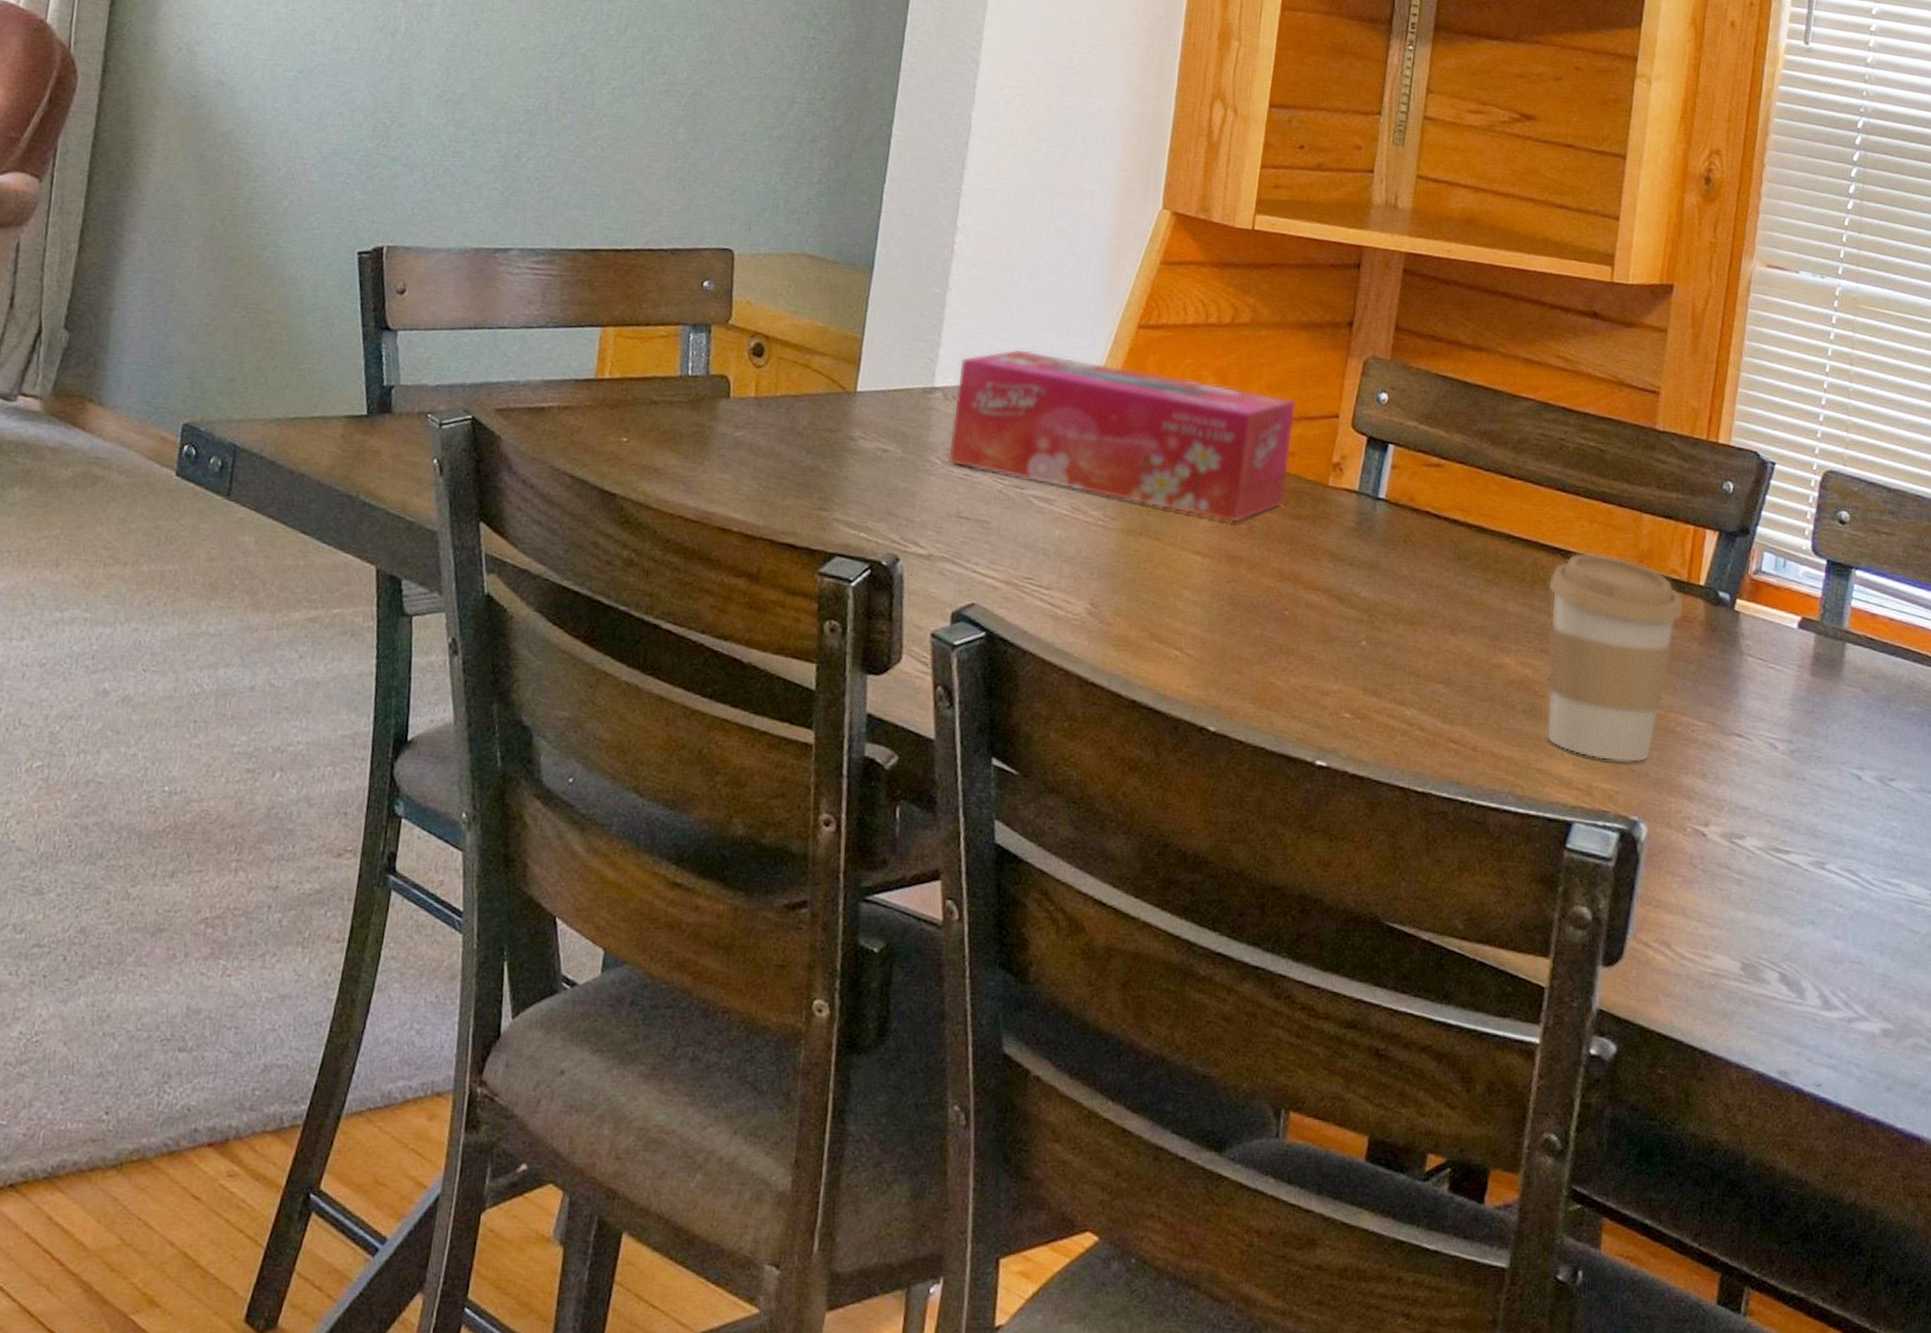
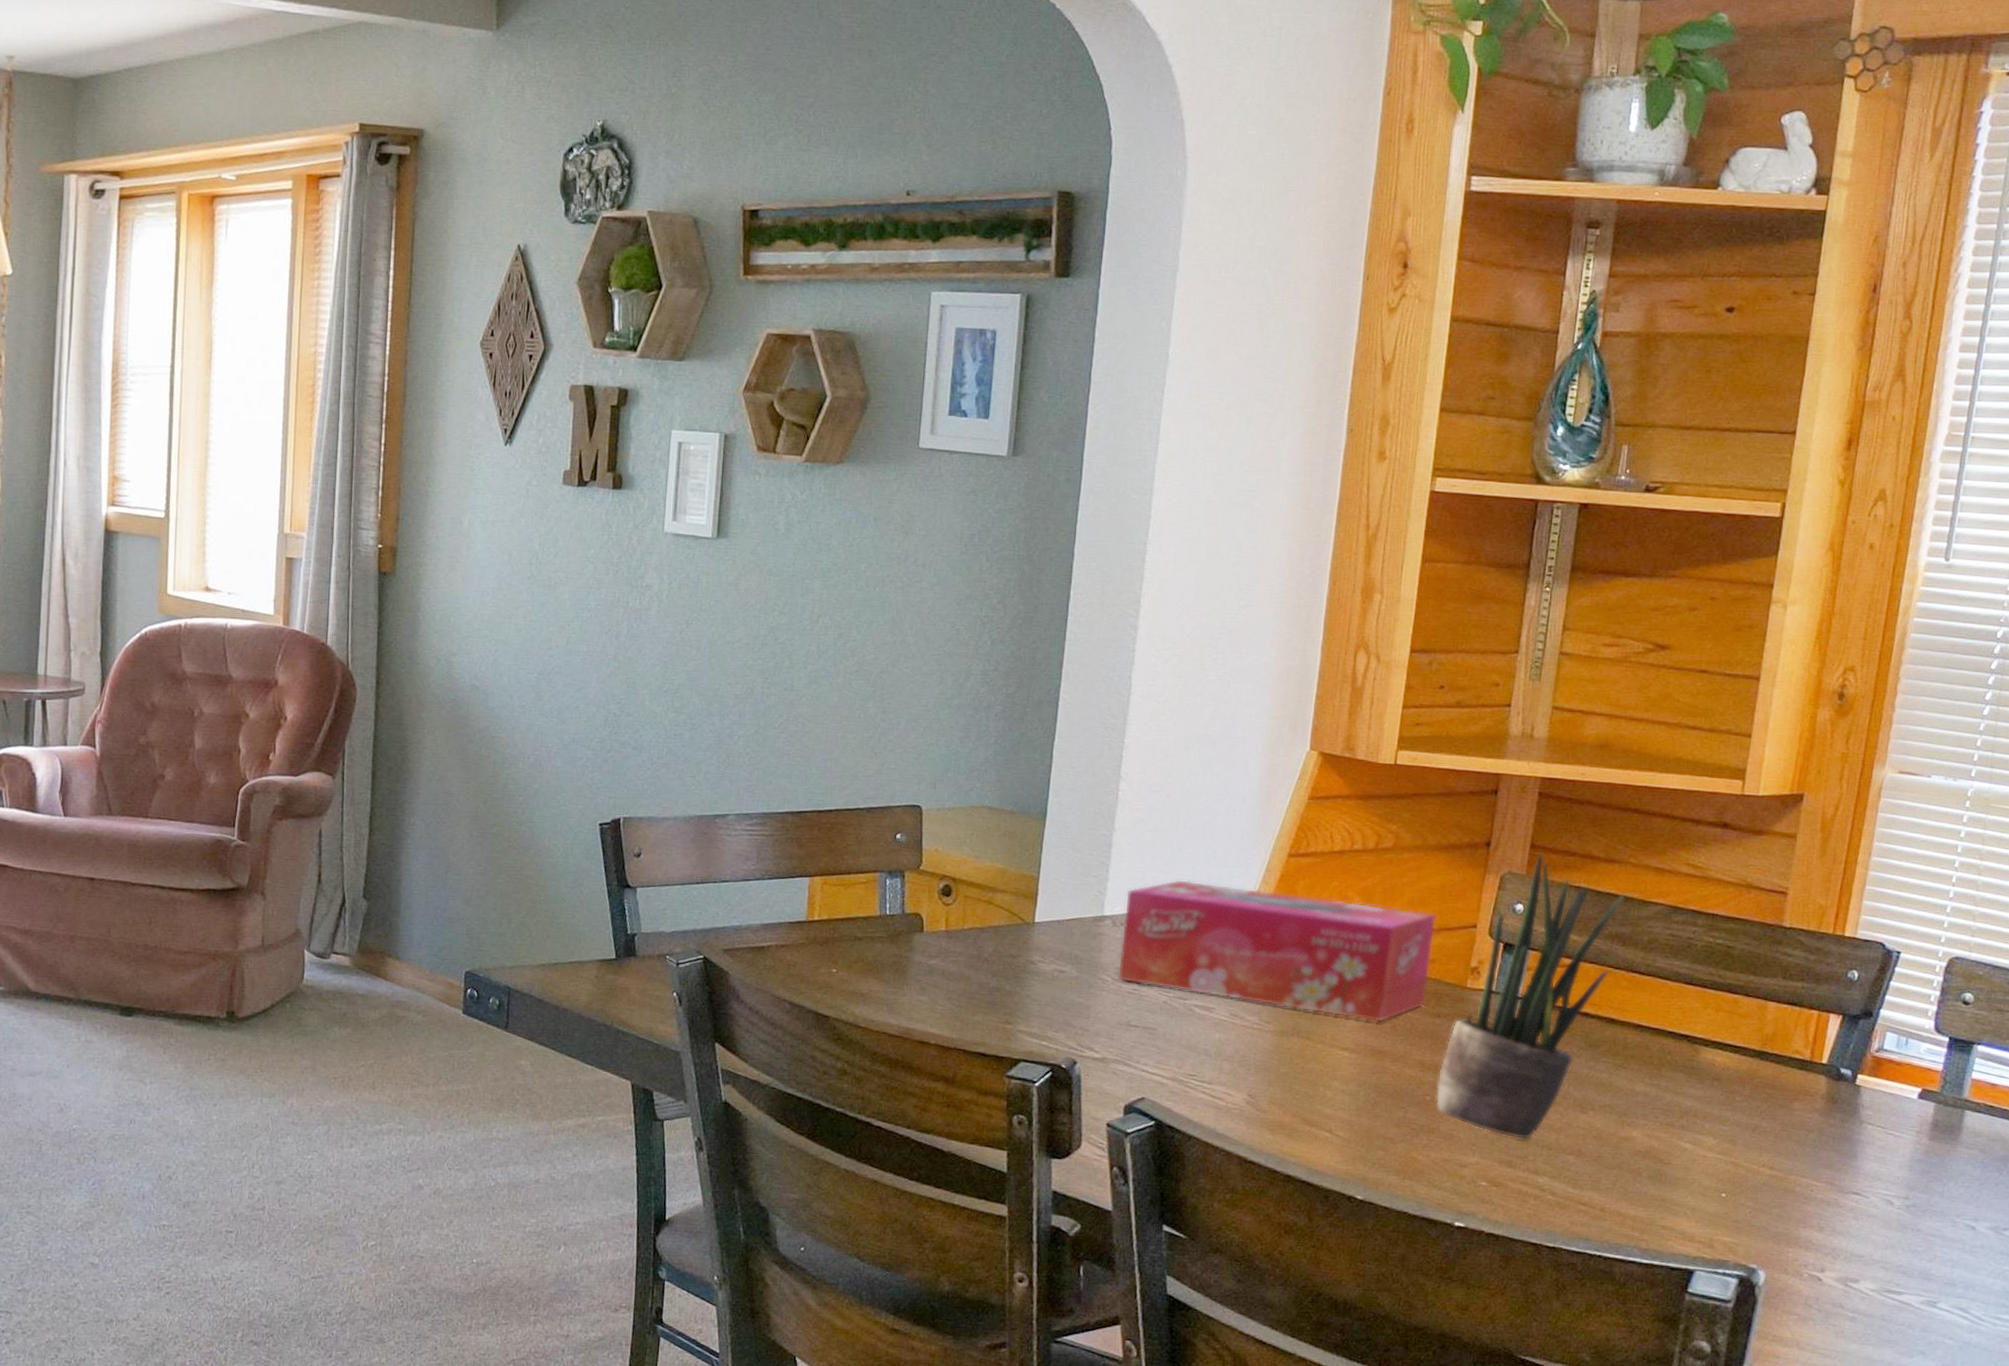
potted plant: none [1295,335,1494,665] -> present [1435,851,1625,1140]
coffee cup: present [1546,552,1684,763] -> none [1671,1038,1806,1219]

